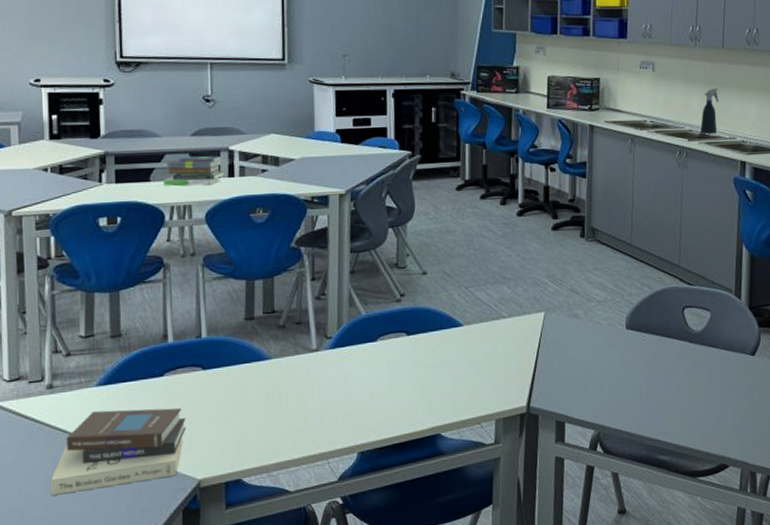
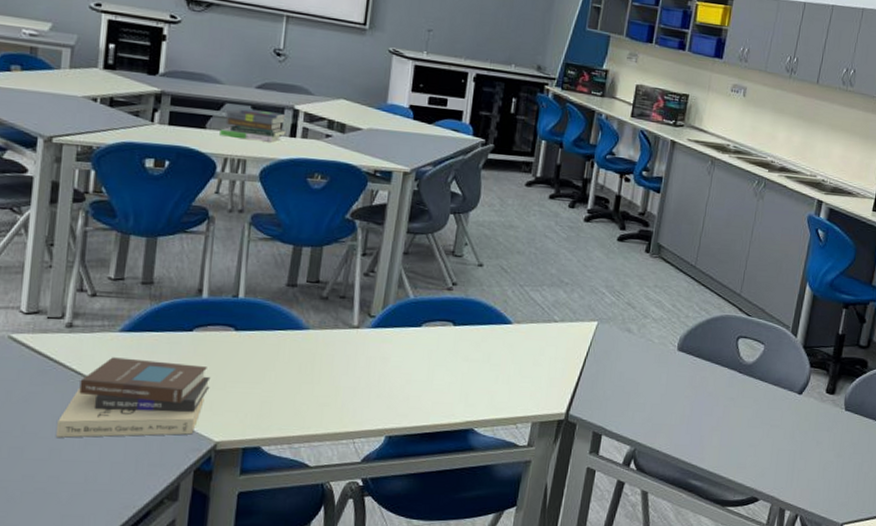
spray bottle: present [700,88,719,135] -> none [782,122,806,169]

